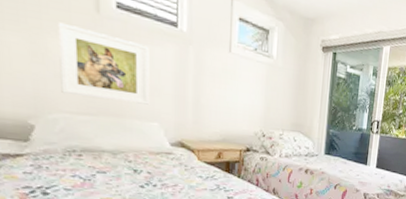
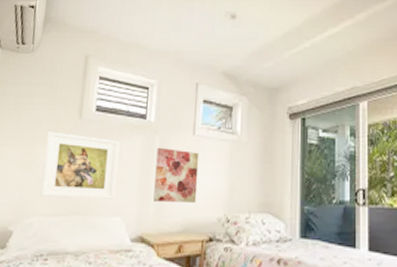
wall art: none [191,59,236,117] -> present [153,147,199,202]

